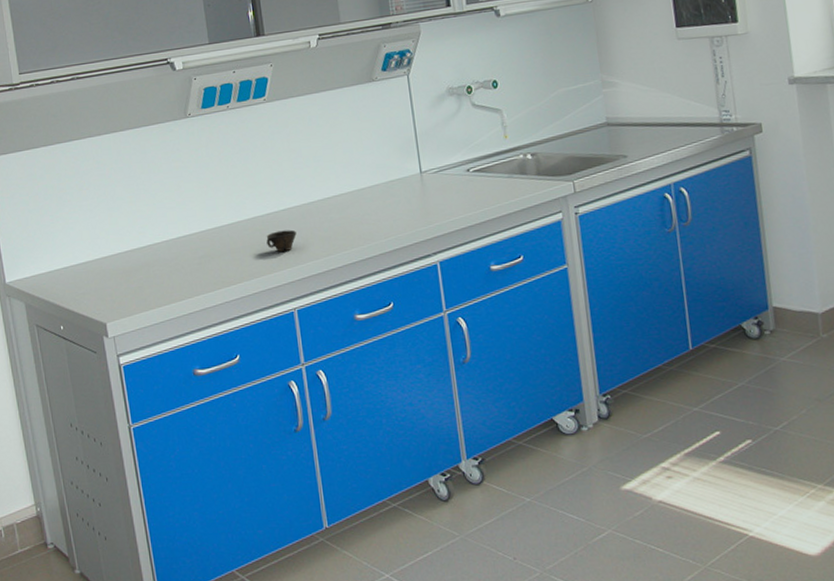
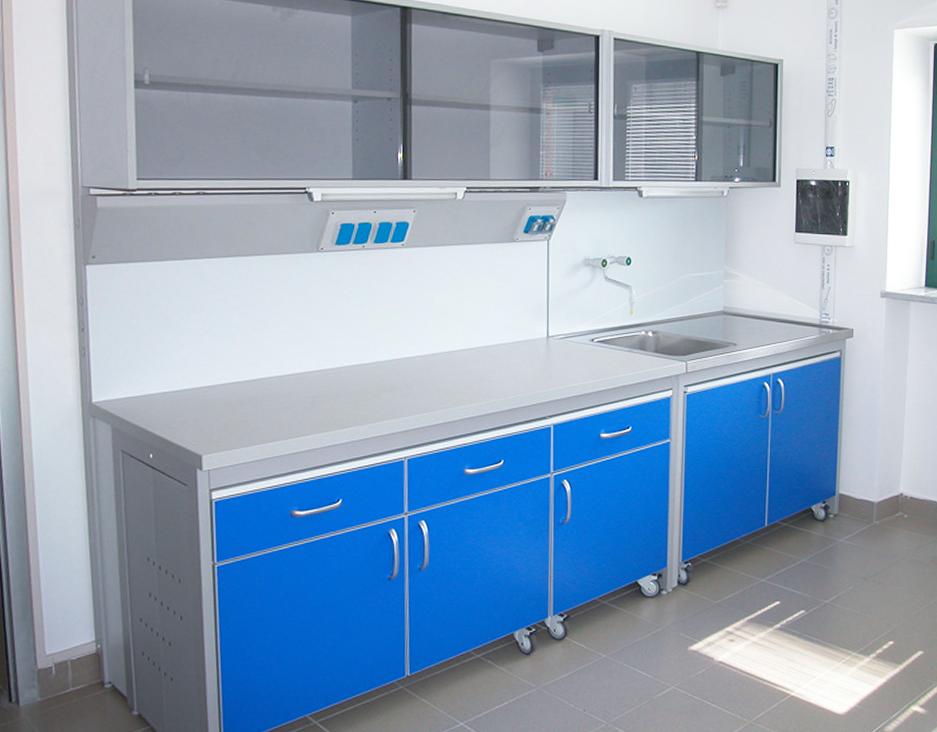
cup: present [266,229,297,253] -> none [385,378,417,400]

